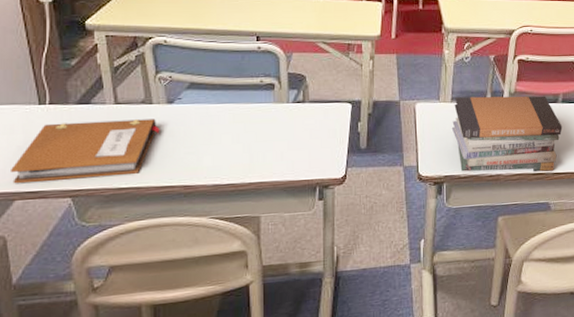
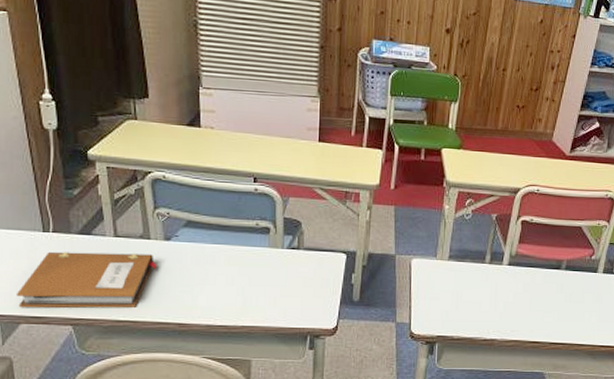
book stack: present [451,96,563,172] -> none [447,256,564,340]

